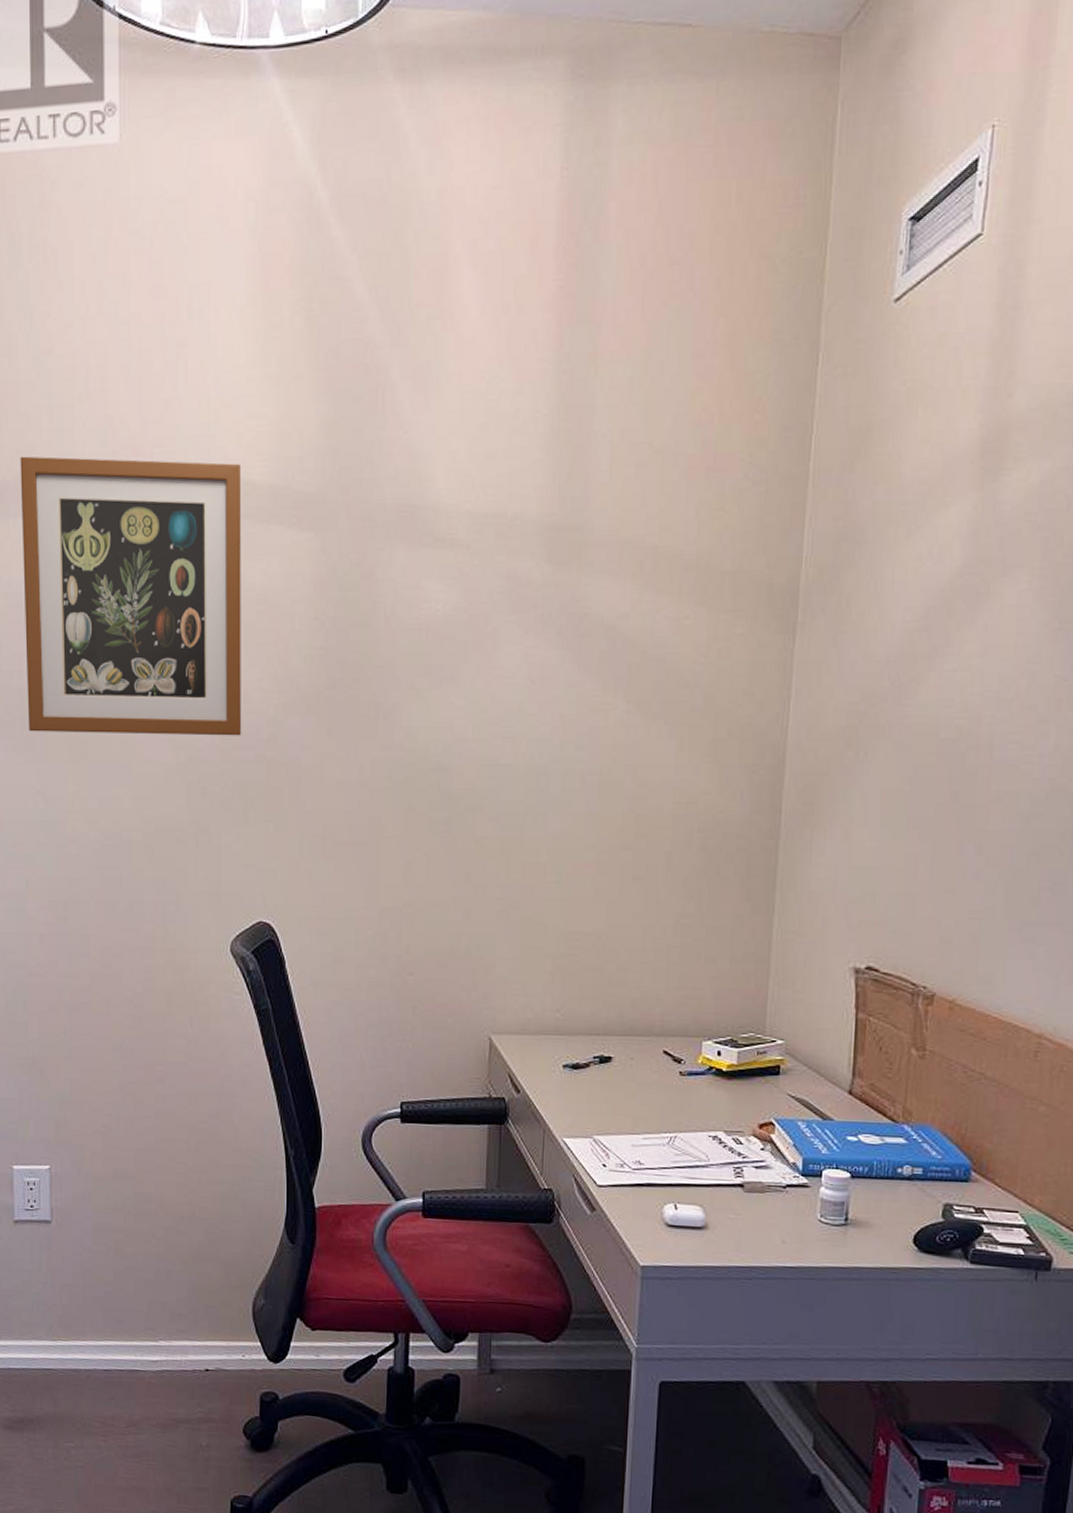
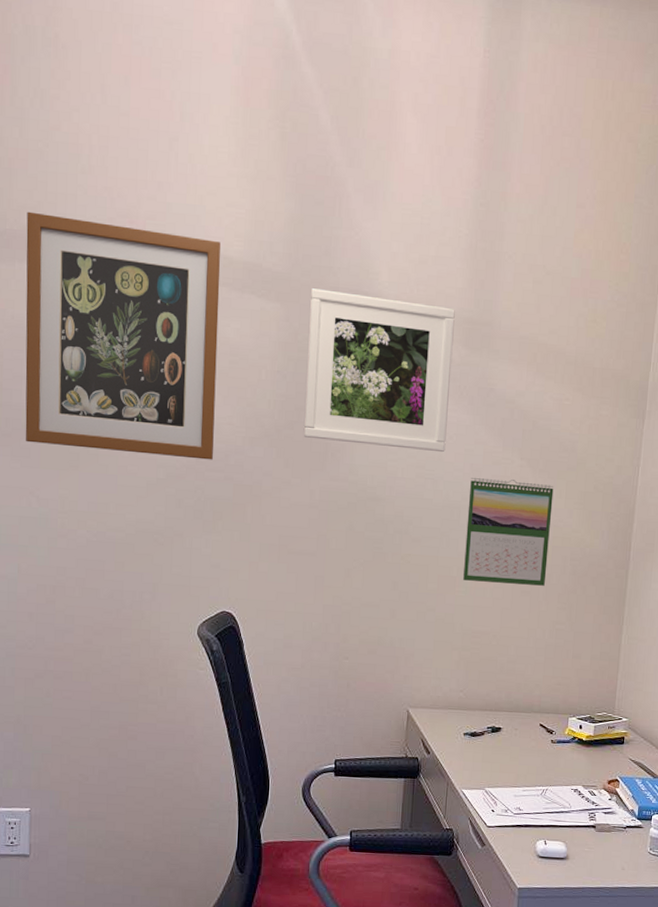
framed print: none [348,508,534,703] -> present [303,288,455,453]
calendar: none [554,731,673,868] -> present [462,477,554,586]

